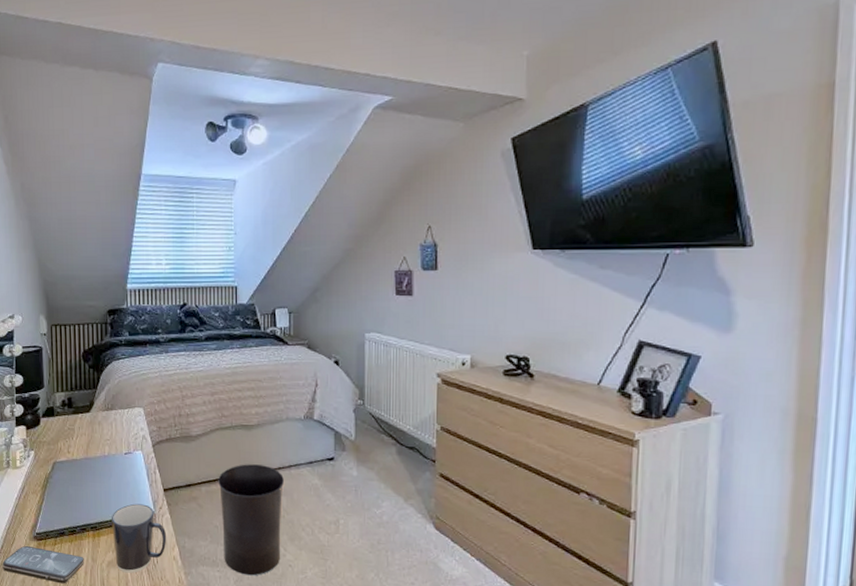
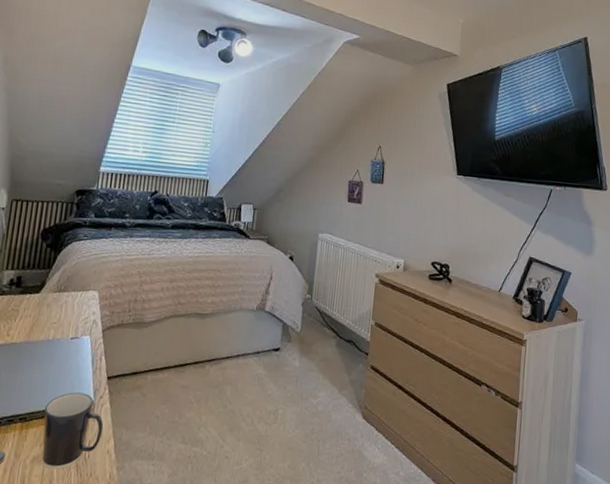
waste bin: present [218,464,284,576] -> none [161,352,231,469]

